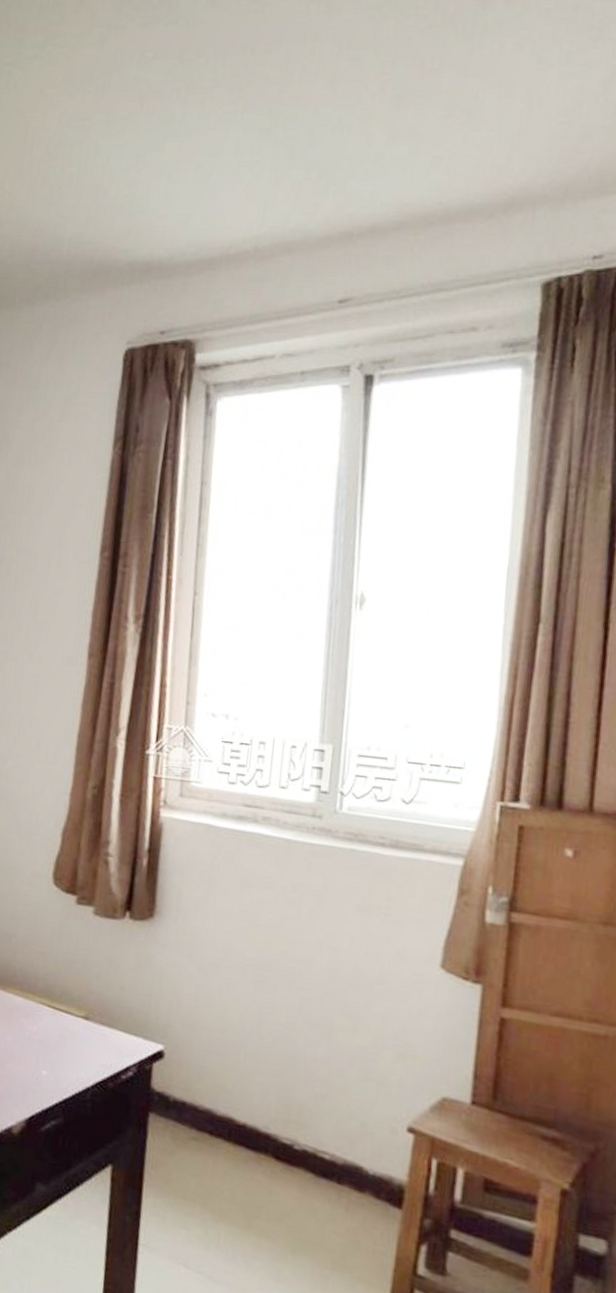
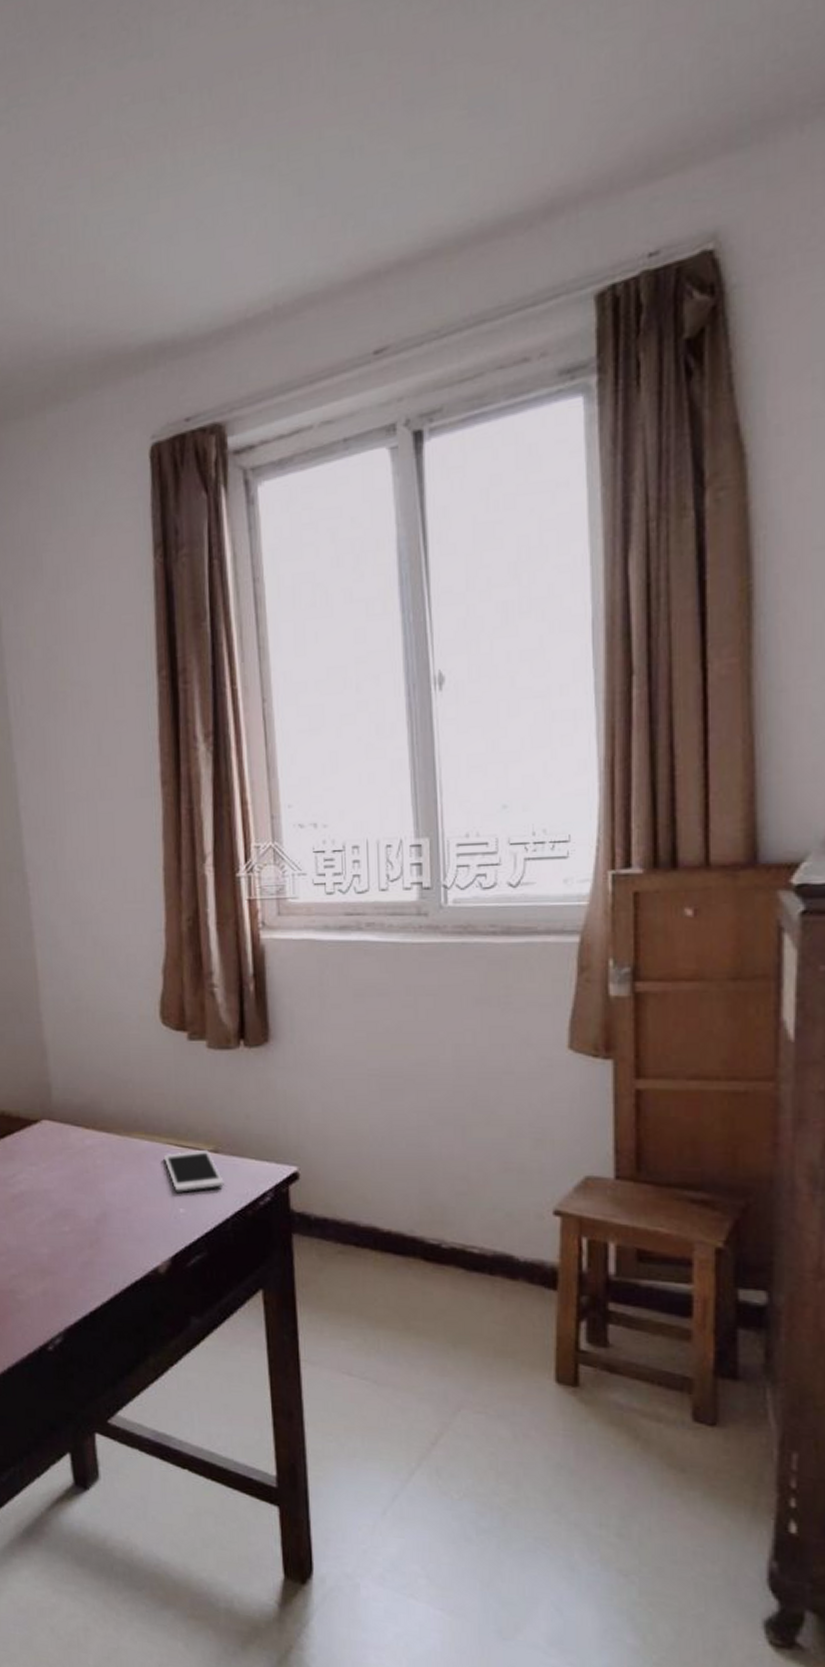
cell phone: none [34,1013,90,1055] -> present [163,1149,224,1192]

